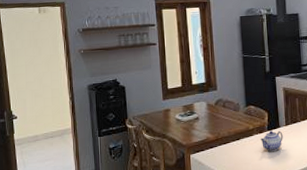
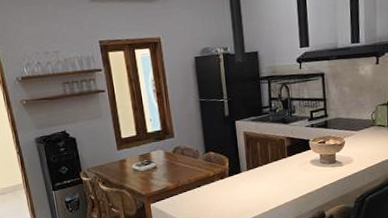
teapot: present [259,130,283,152] -> none [221,176,245,197]

